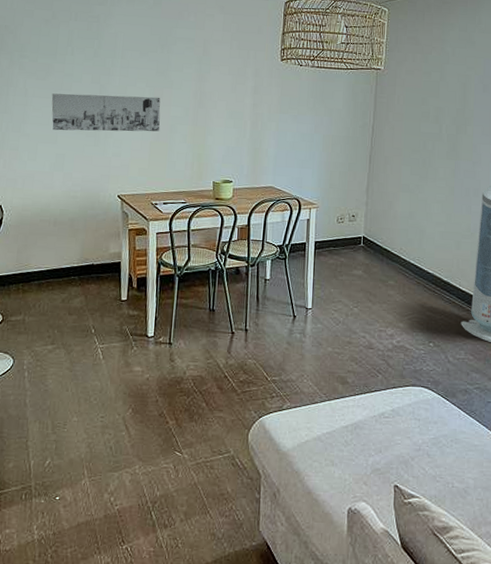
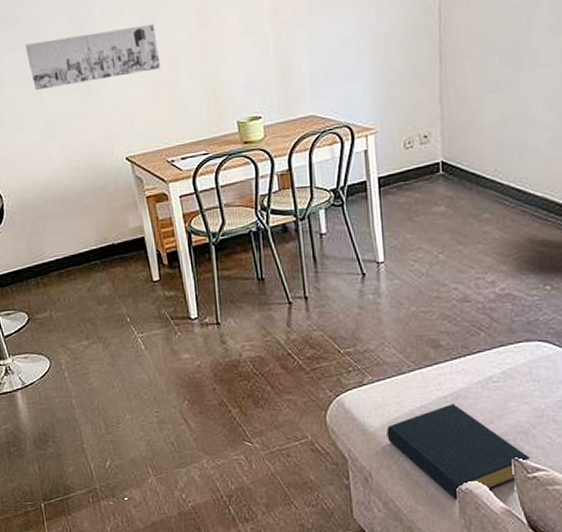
hardback book: none [296,433,407,521] -> present [386,404,530,502]

